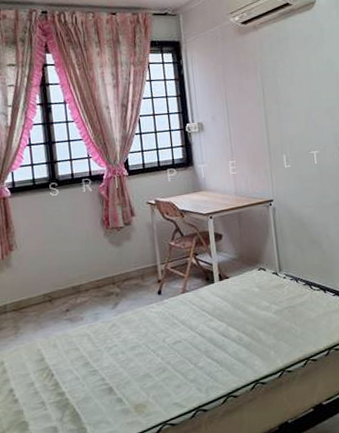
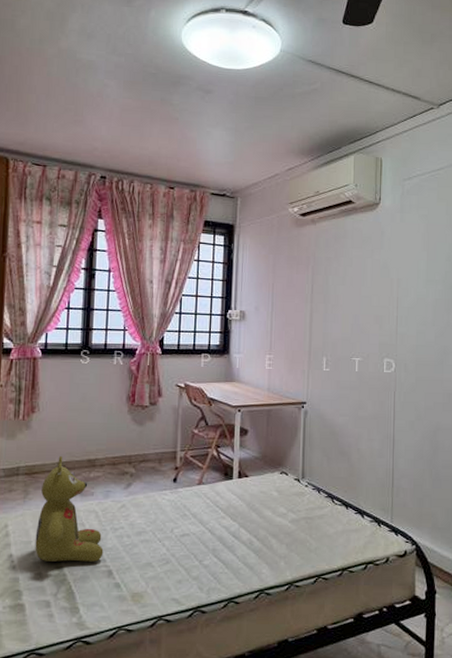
stuffed bear: none [31,287,102,390] -> present [35,455,104,562]

